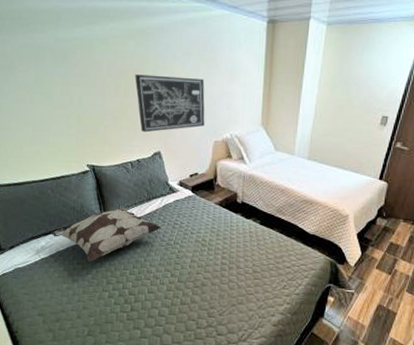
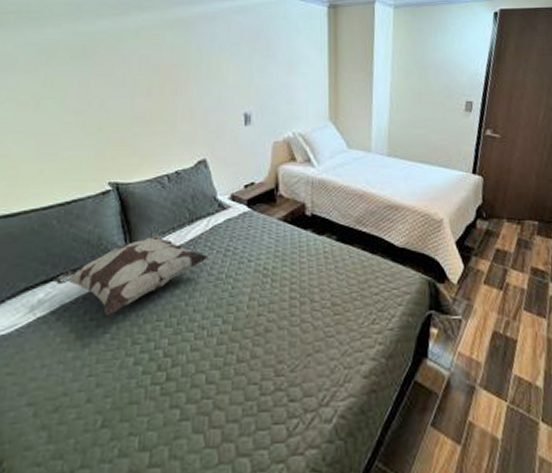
wall art: present [135,74,205,133] -> none [173,69,261,137]

